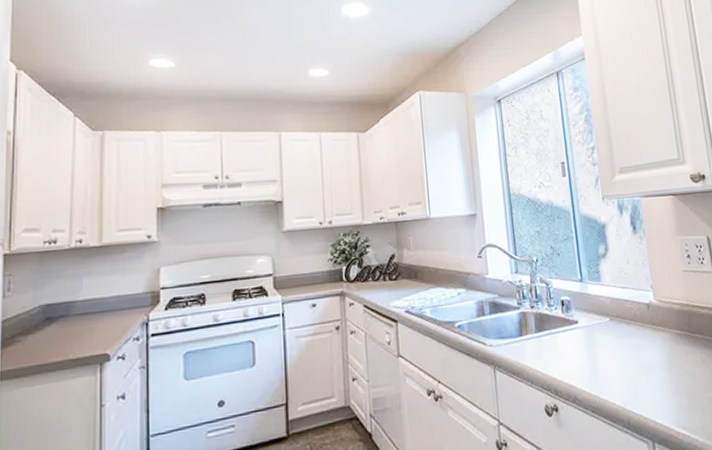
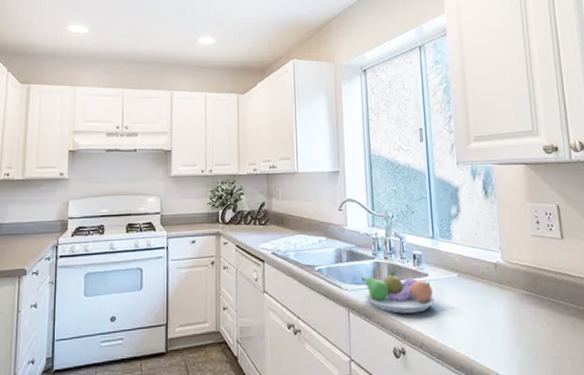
fruit bowl: none [506,320,588,367] -> present [361,270,436,314]

